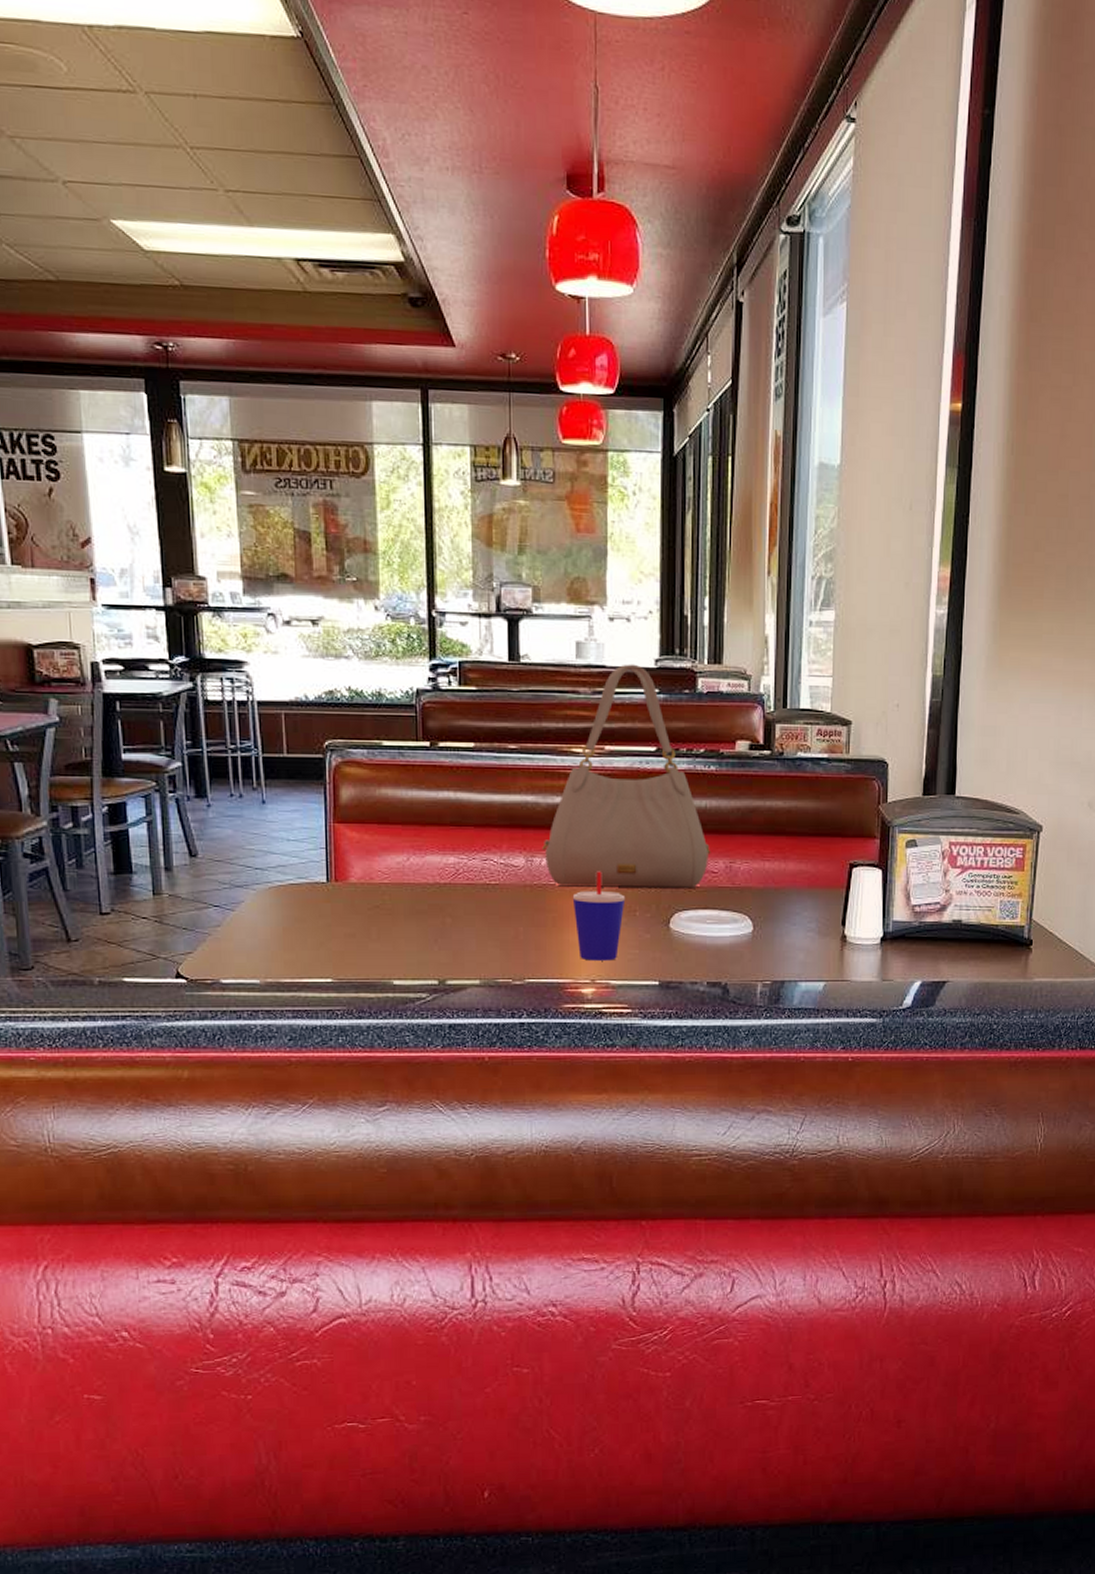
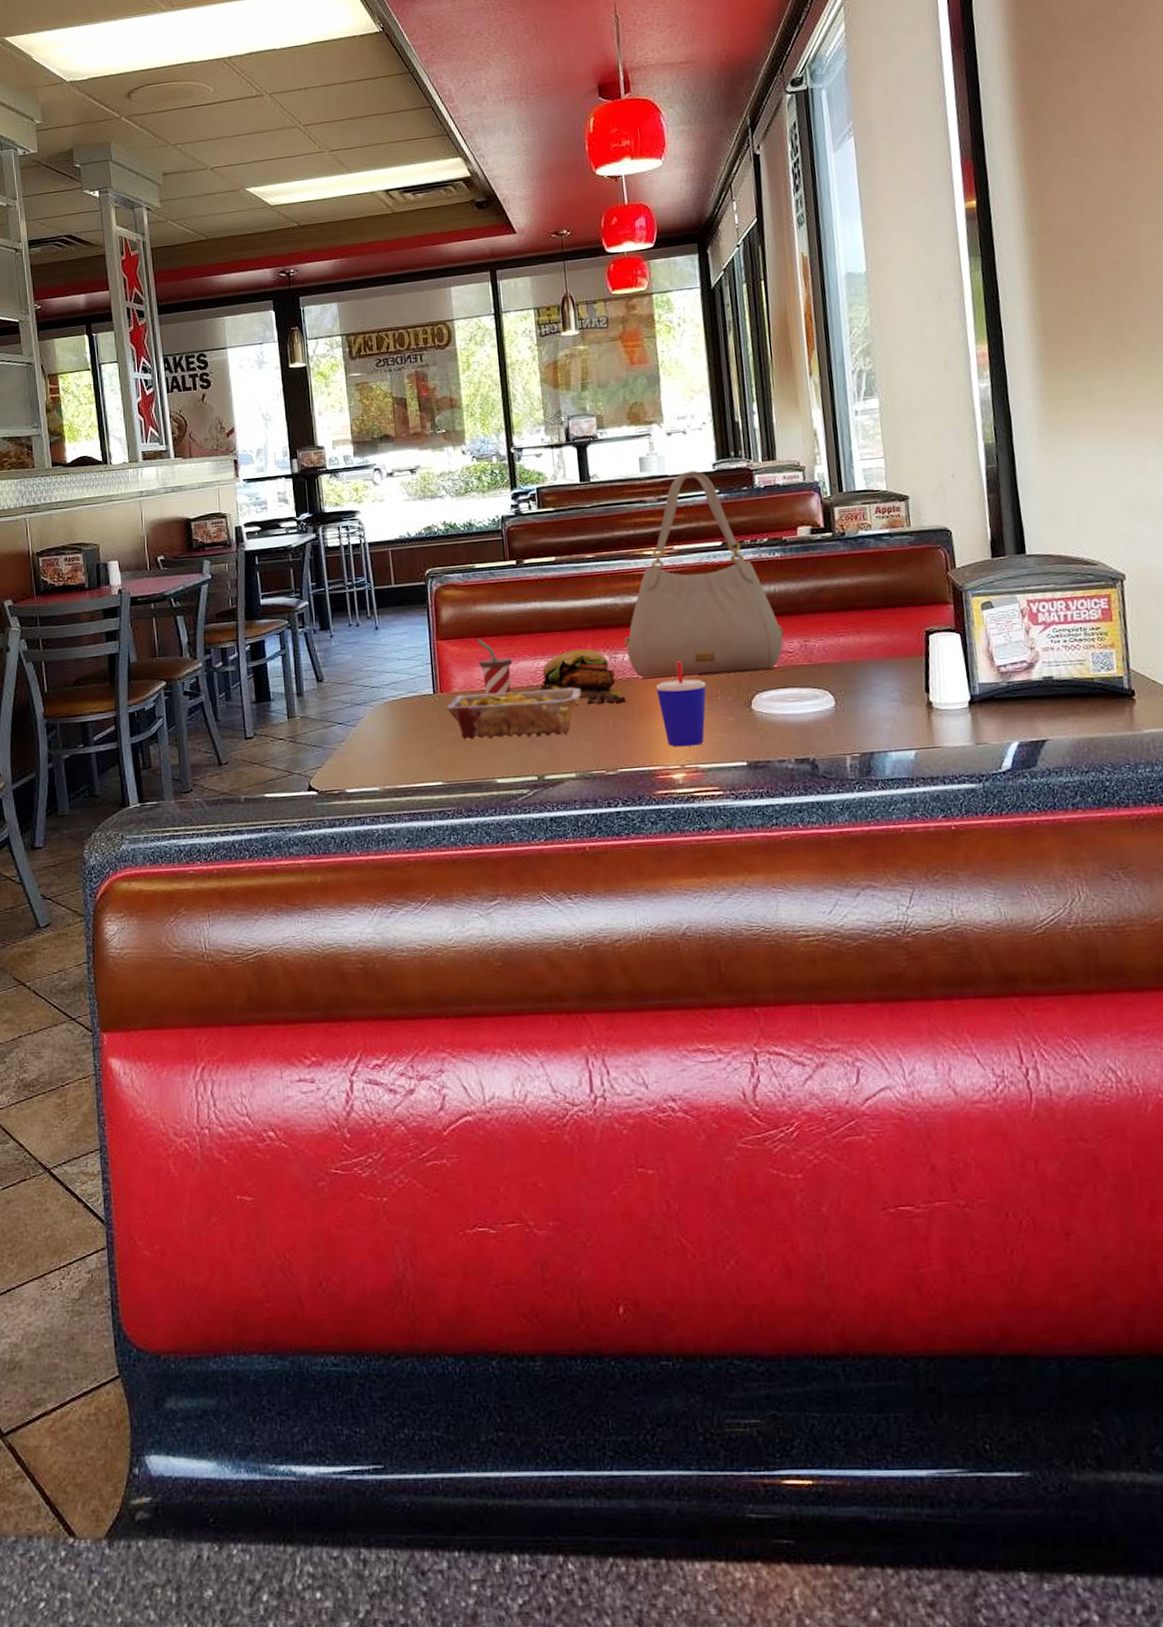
french fries: none [341,885,493,939] -> present [446,688,582,742]
beverage cup: none [379,826,419,889] -> present [477,638,513,695]
burger: none [447,848,540,911] -> present [539,648,627,705]

